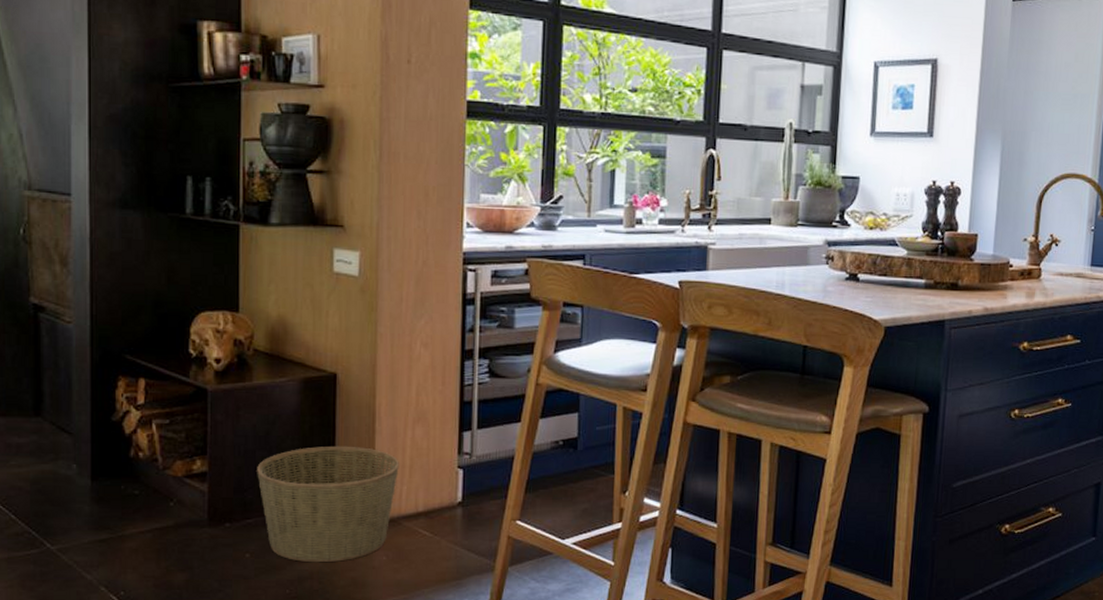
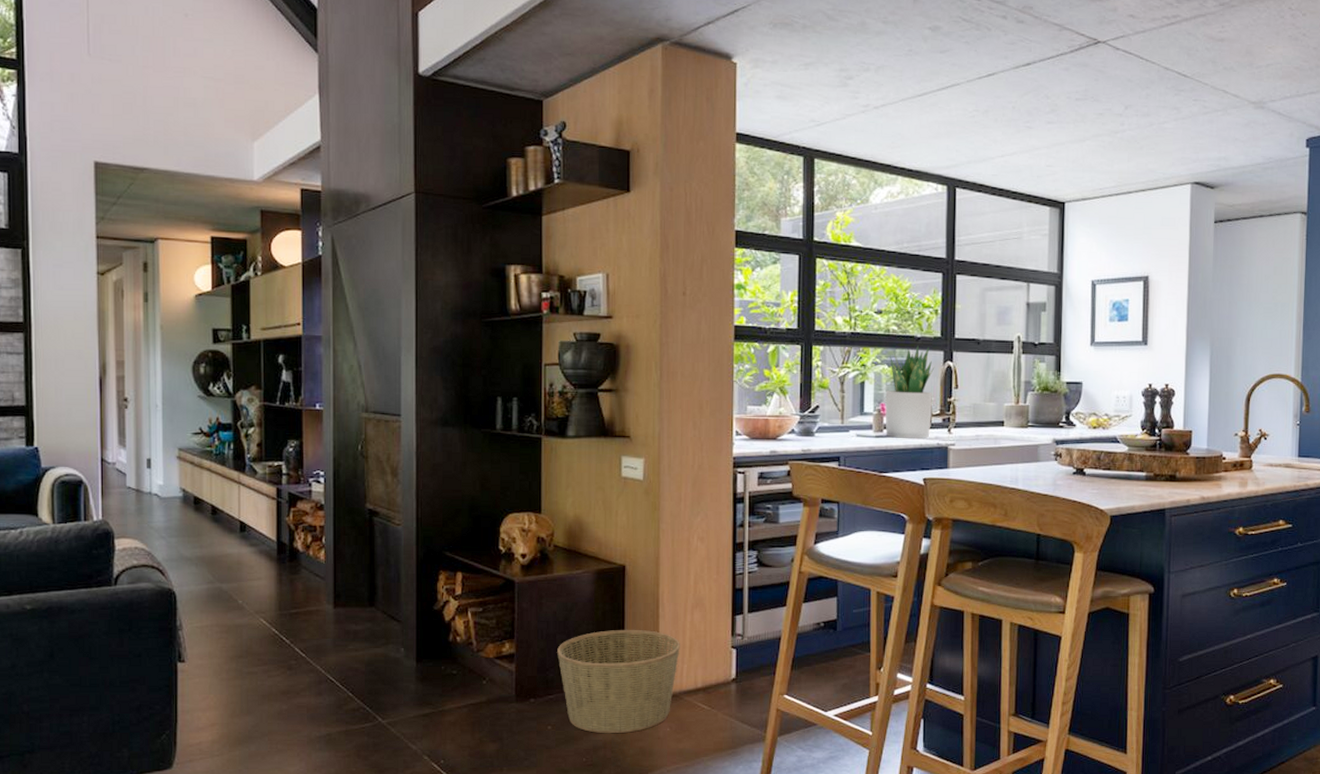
planter: none [637,130,694,237] -> present [885,345,934,439]

